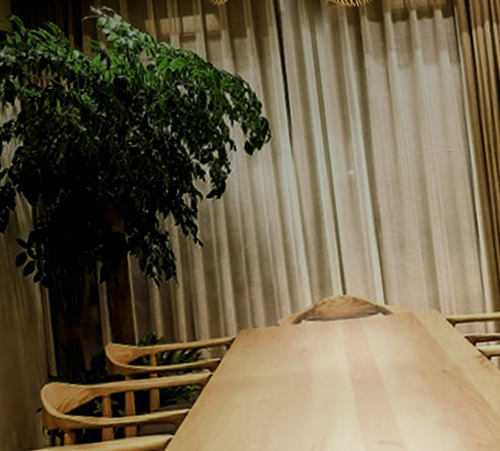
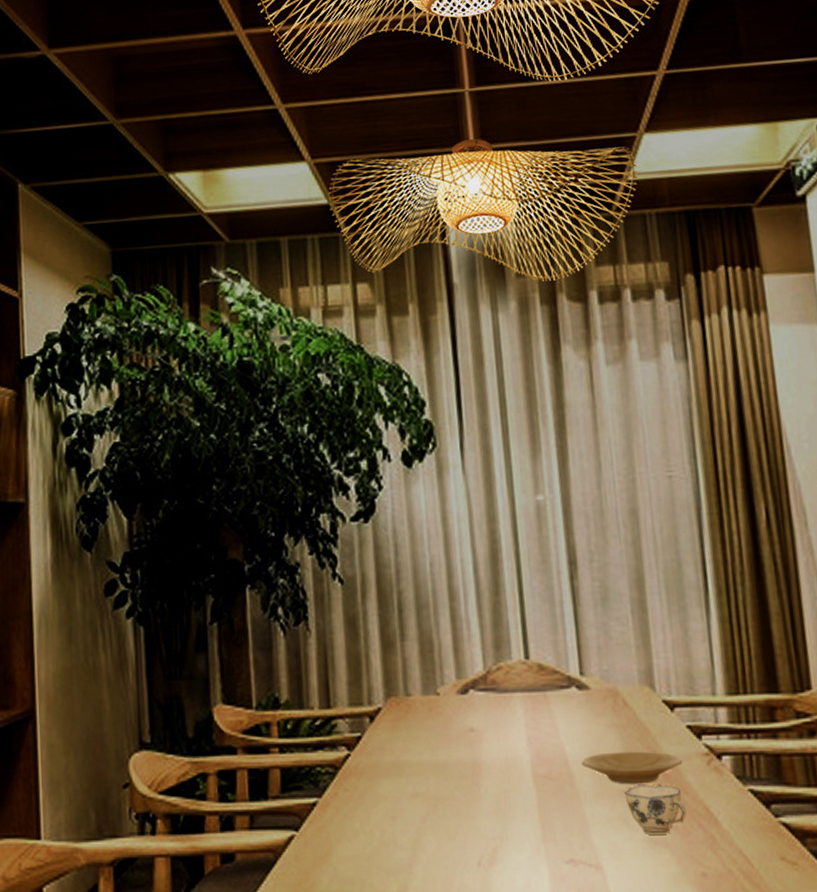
saucer: none [387,357,463,383] -> present [581,751,683,785]
teacup: none [420,380,466,419] -> present [624,784,687,836]

